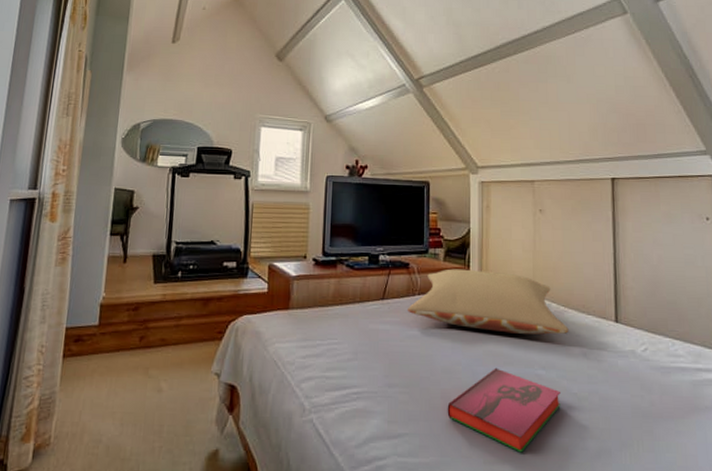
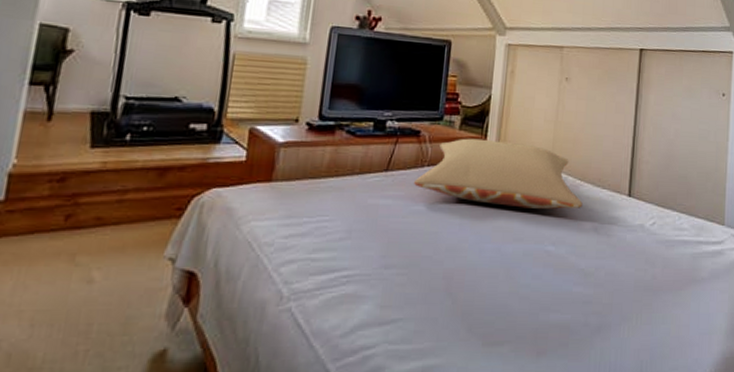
hardback book: present [447,367,561,453] -> none [448,244,568,333]

